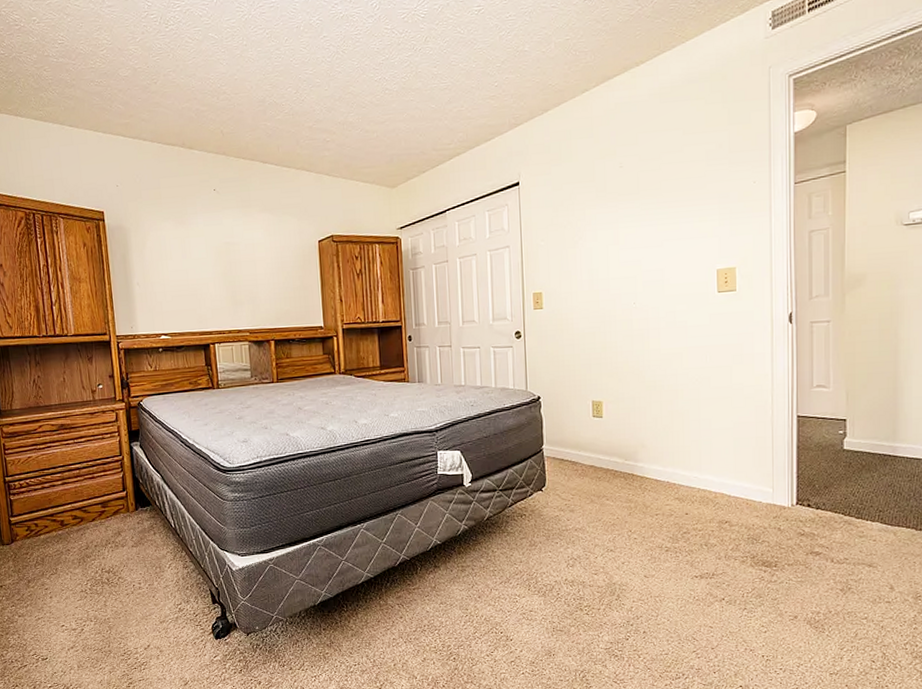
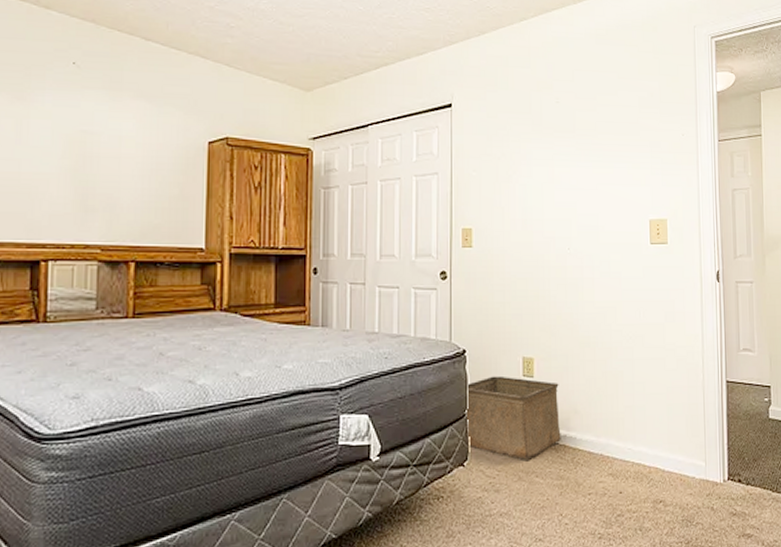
storage bin: none [541,417,630,487] -> present [465,375,561,461]

